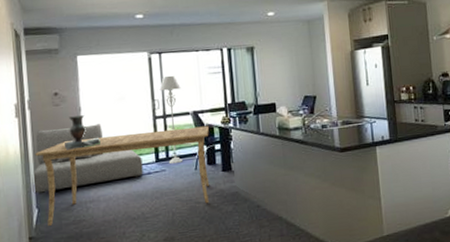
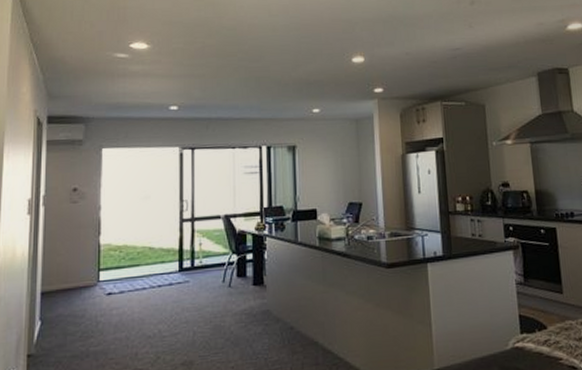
sofa: present [31,124,143,194] -> none [38,225,164,304]
dining table: present [35,125,210,226] -> none [45,232,241,342]
decorative urn: present [64,115,102,150] -> none [78,215,120,254]
floor lamp: present [159,75,184,165] -> none [189,174,213,275]

